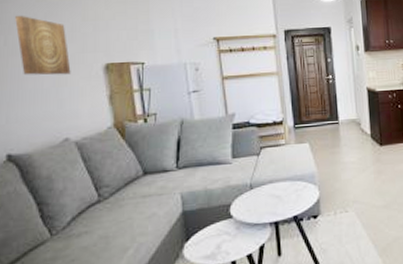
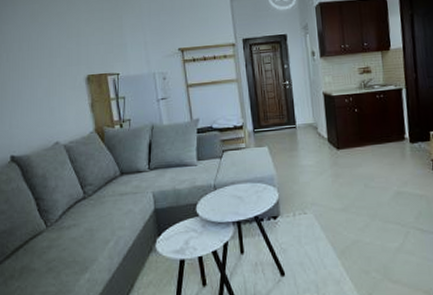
wall art: present [15,15,71,75] -> none [14,35,59,87]

